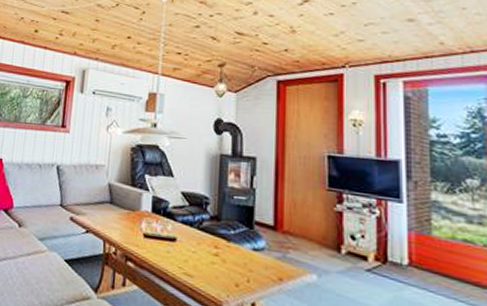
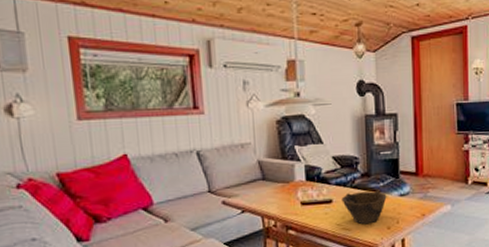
bowl: none [186,234,238,275] -> present [341,190,387,225]

